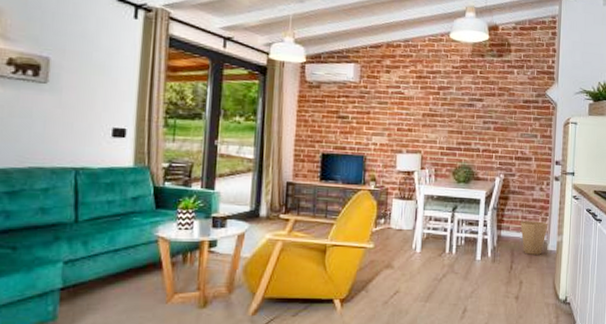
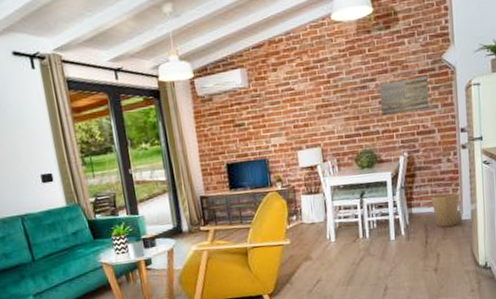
wall art: none [485,105,531,137] -> present [380,76,430,116]

